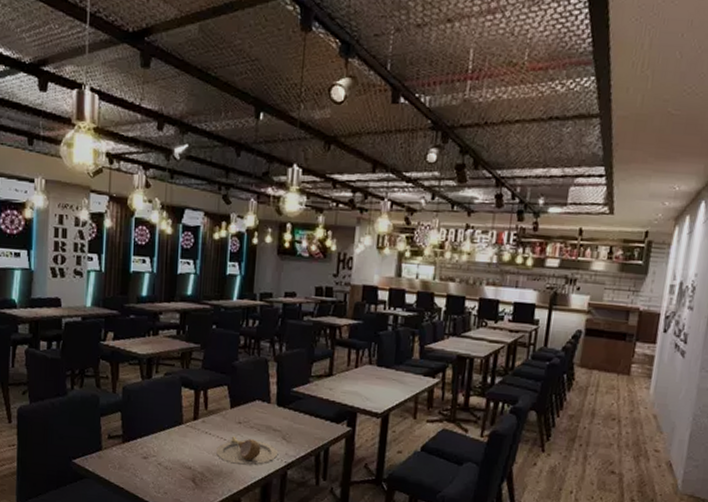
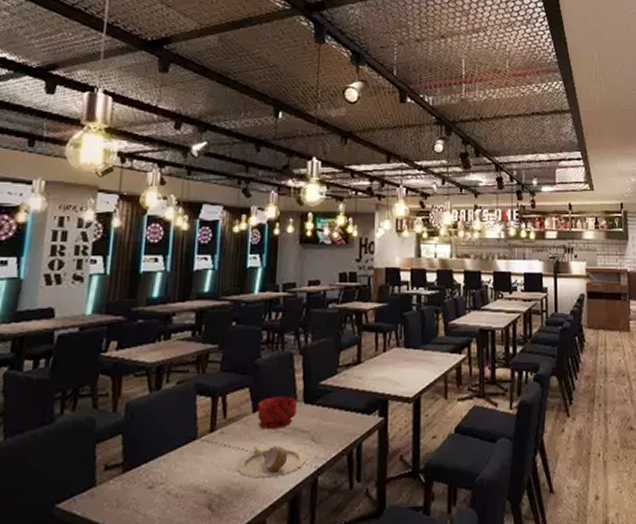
bowl: none [234,396,270,425] -> present [257,396,297,429]

